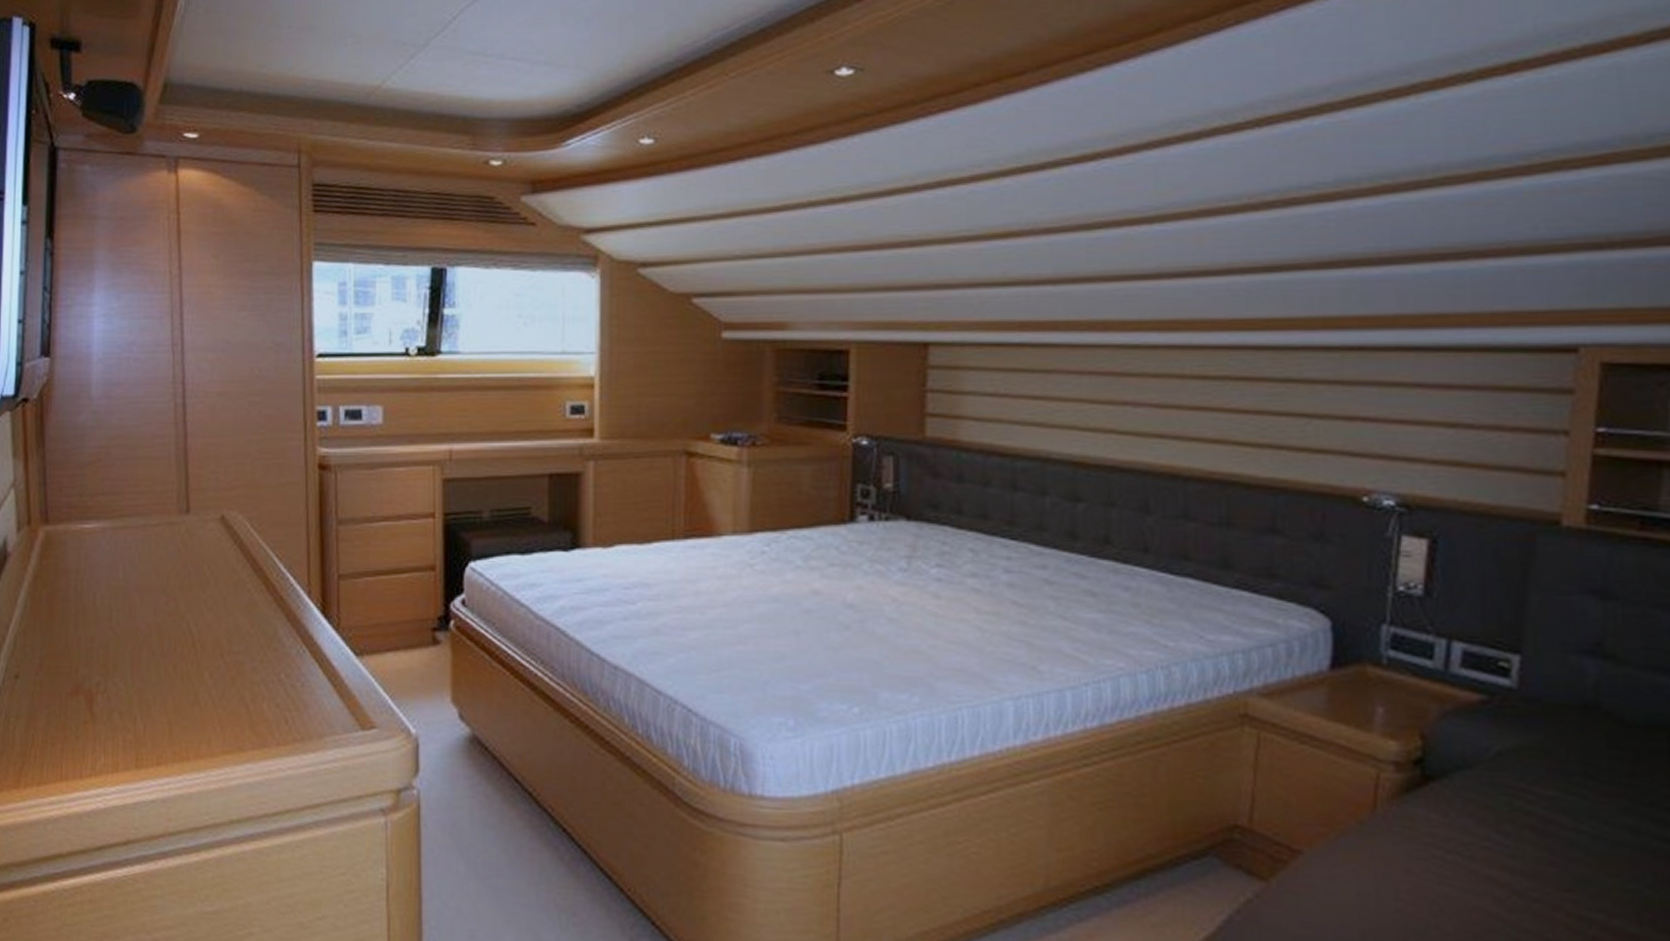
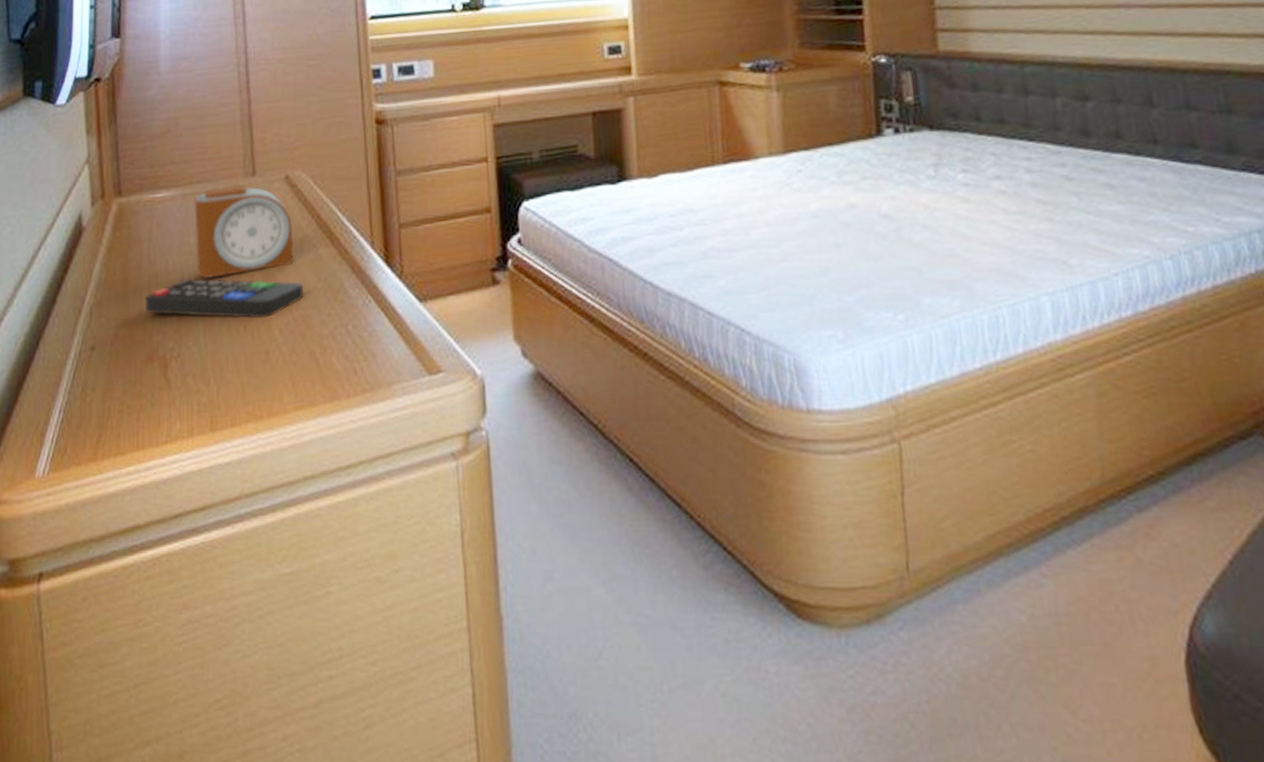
remote control: none [71,613,235,659] -> present [145,278,303,318]
alarm clock: none [124,522,227,616] -> present [195,185,294,279]

